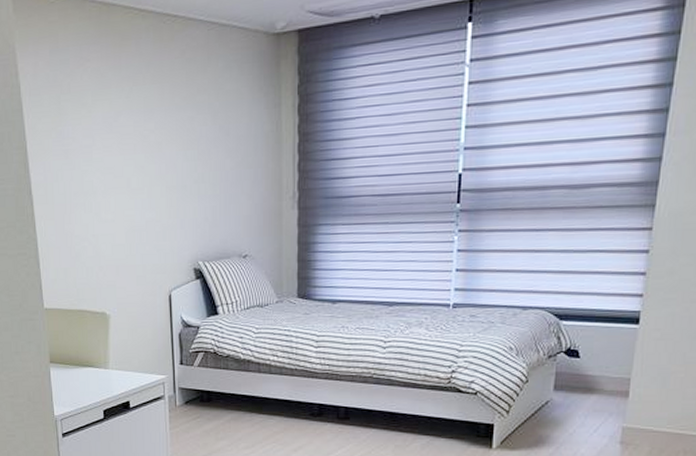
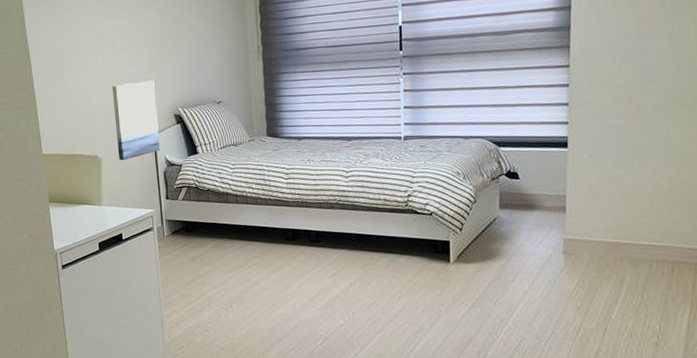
wall art: none [124,227,175,319] -> present [111,80,160,161]

